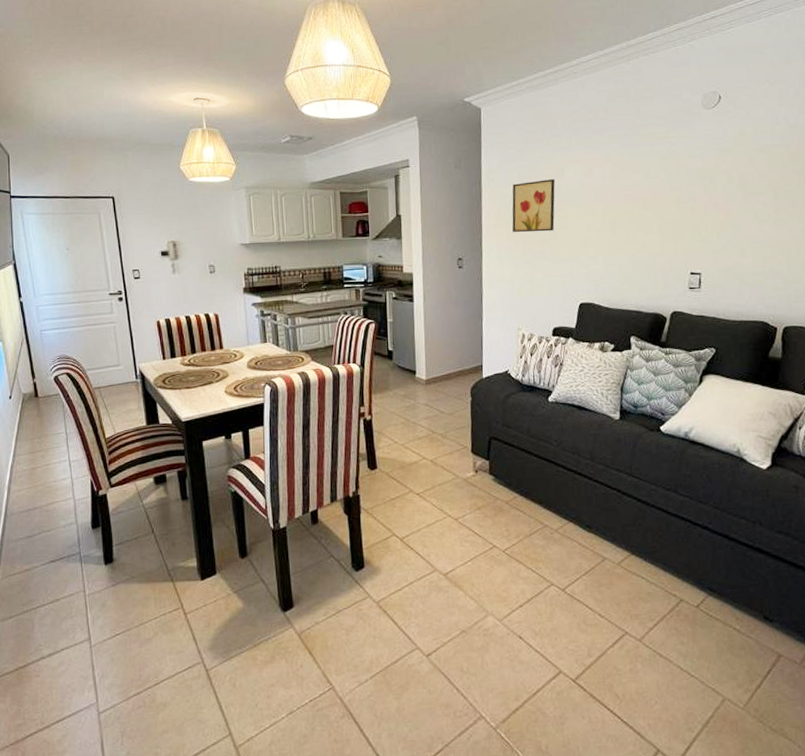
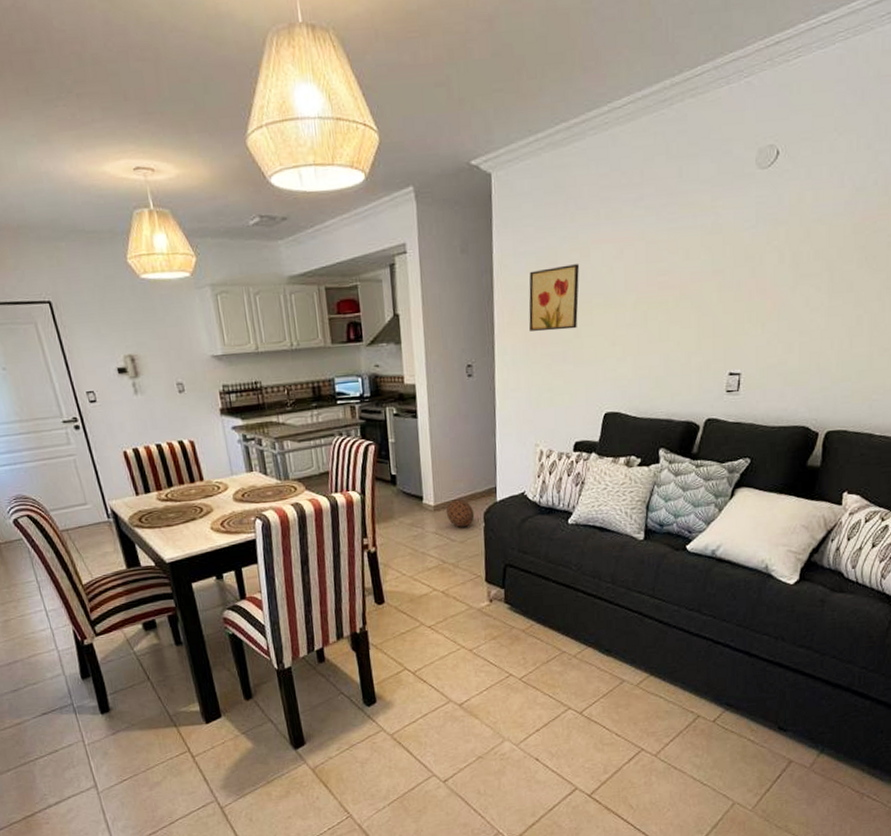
decorative ball: none [436,375,463,401] -> present [446,499,475,528]

